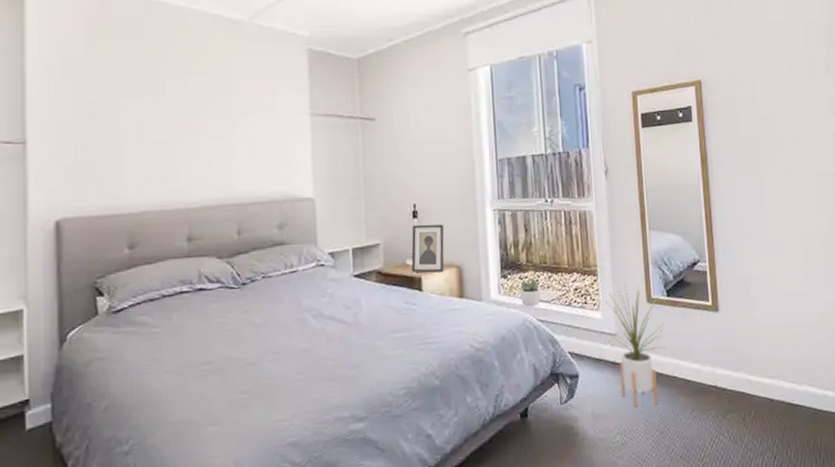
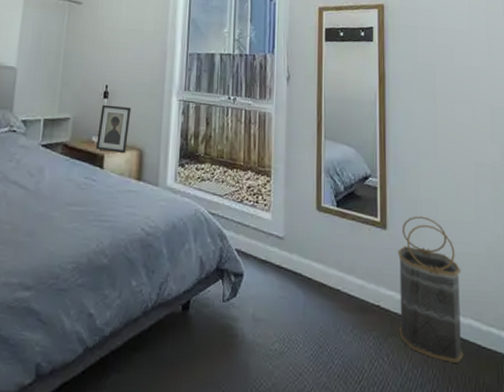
succulent plant: present [520,279,541,307] -> none [194,171,216,199]
house plant: present [606,283,667,408] -> none [275,188,333,316]
basket: none [732,294,801,429] -> present [398,216,464,364]

